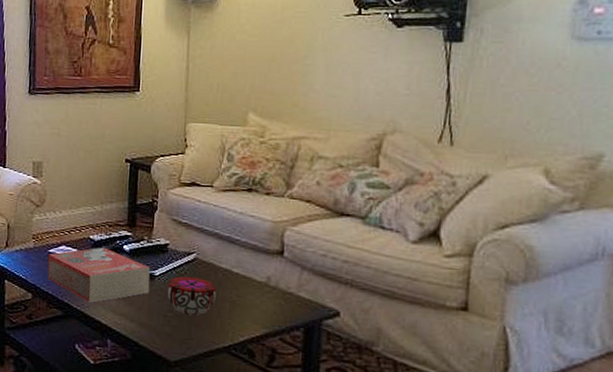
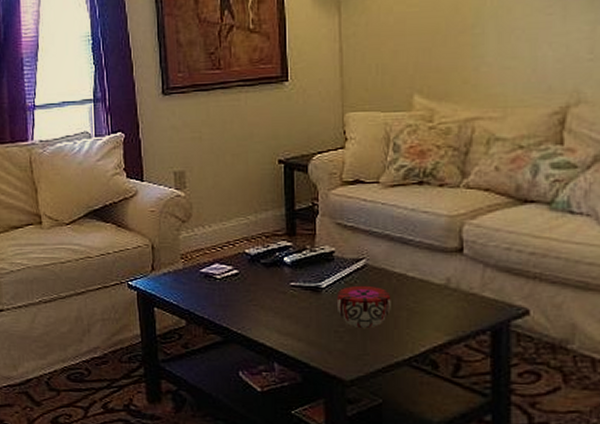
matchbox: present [47,247,150,303] -> none [200,261,317,324]

